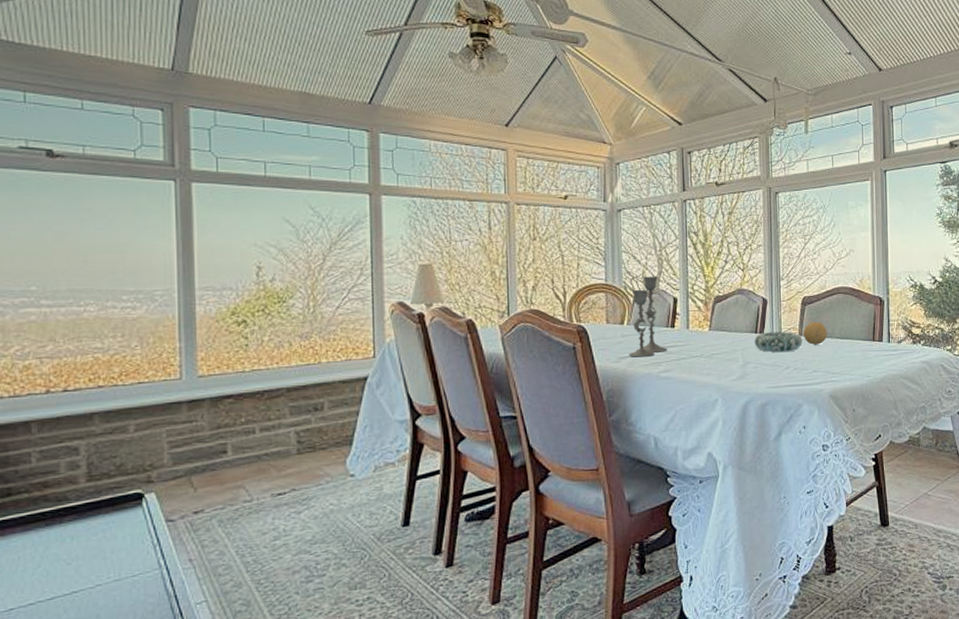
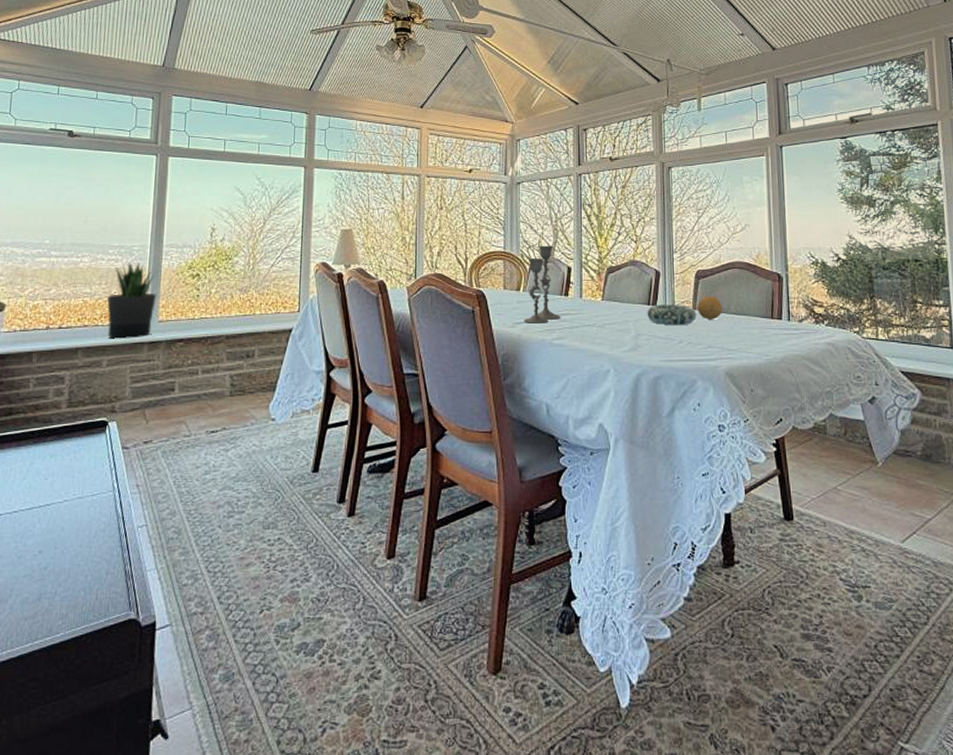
planter: none [125,306,192,401] -> present [107,259,156,340]

